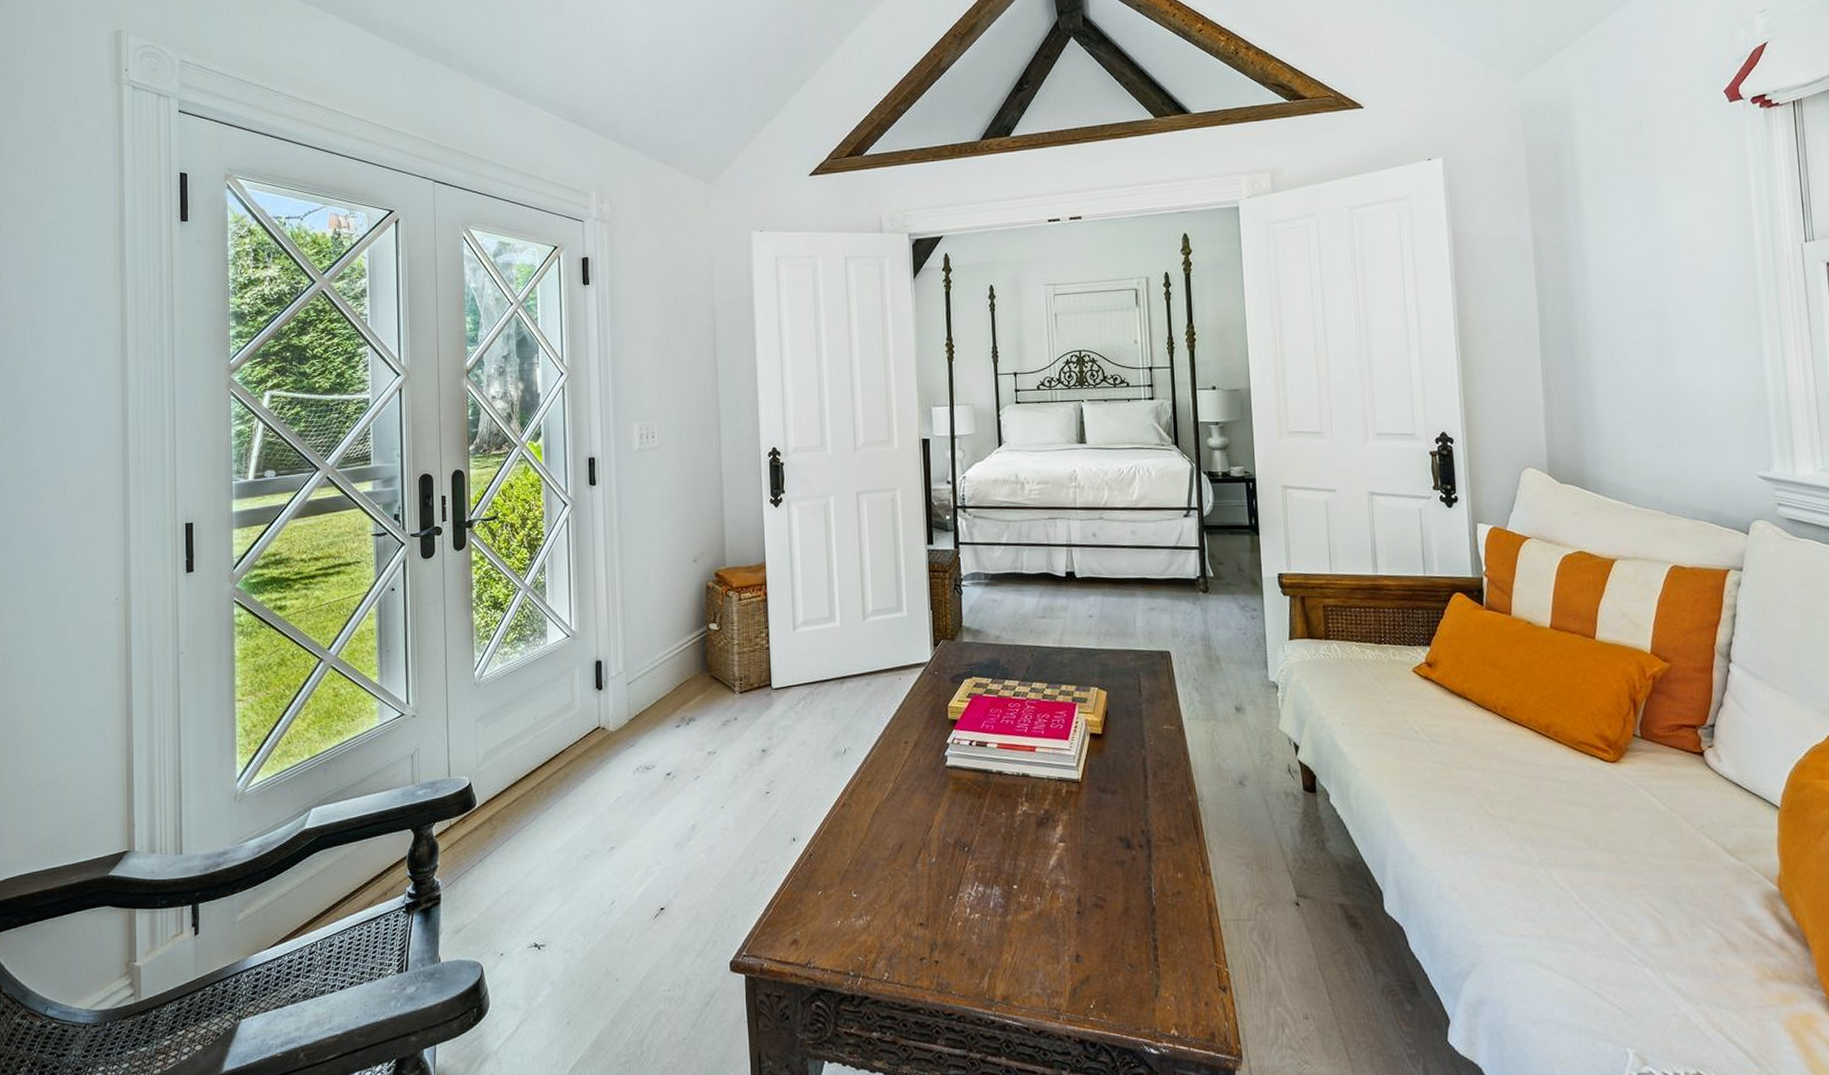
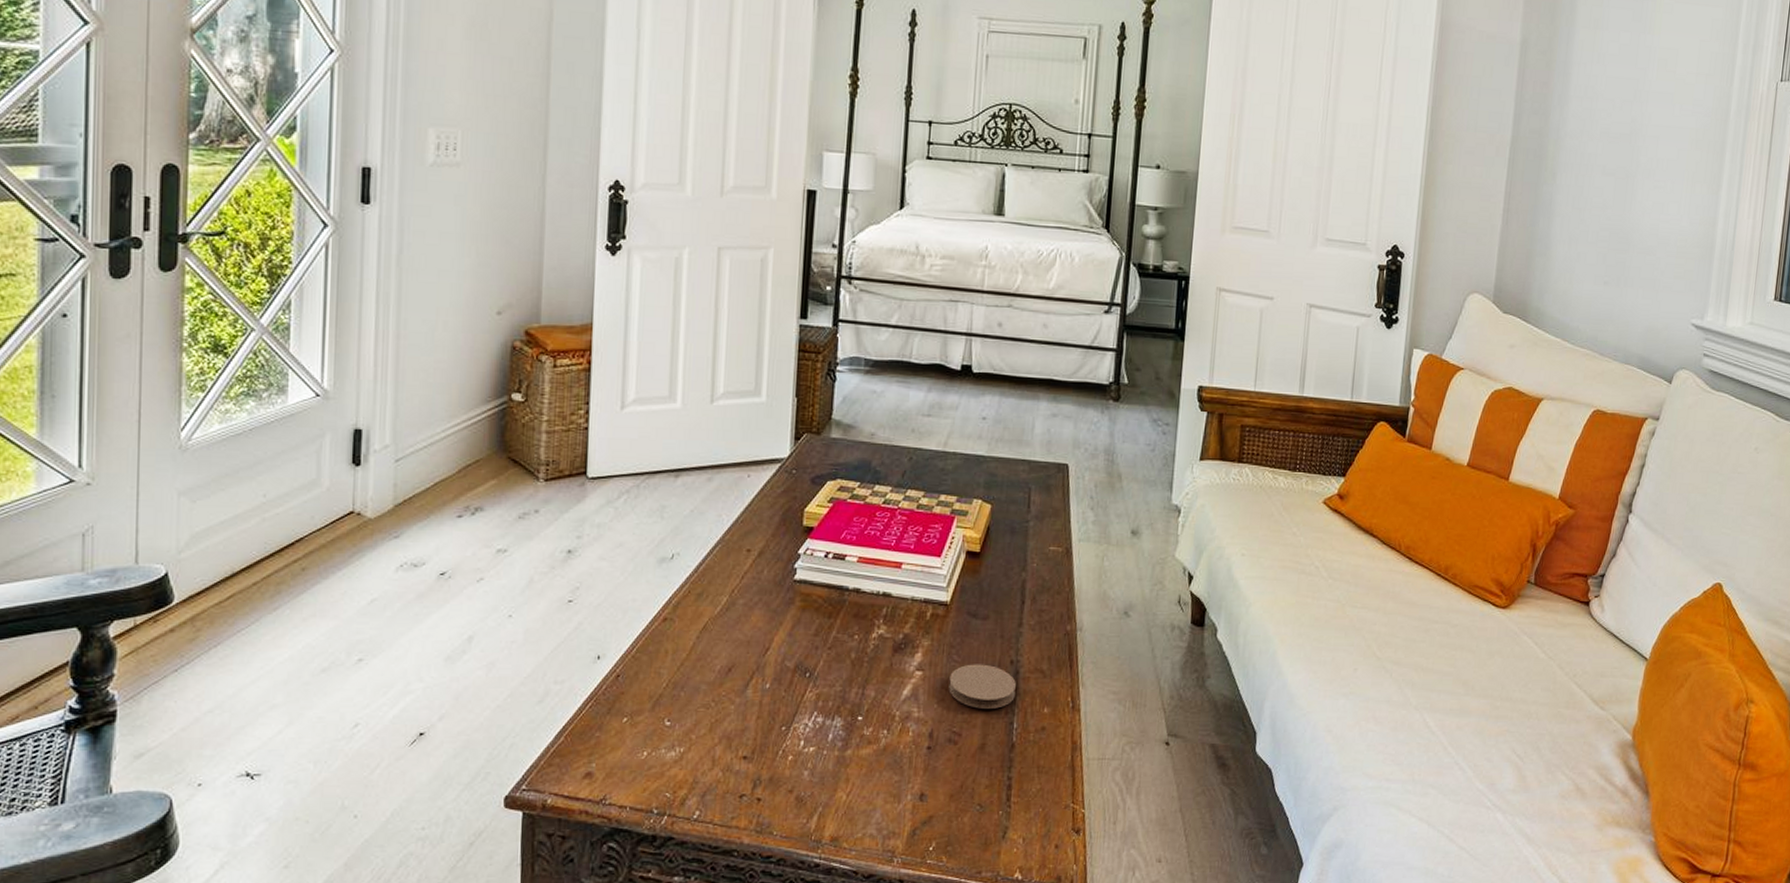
coaster: none [1089,834,1150,876] -> present [949,664,1016,709]

